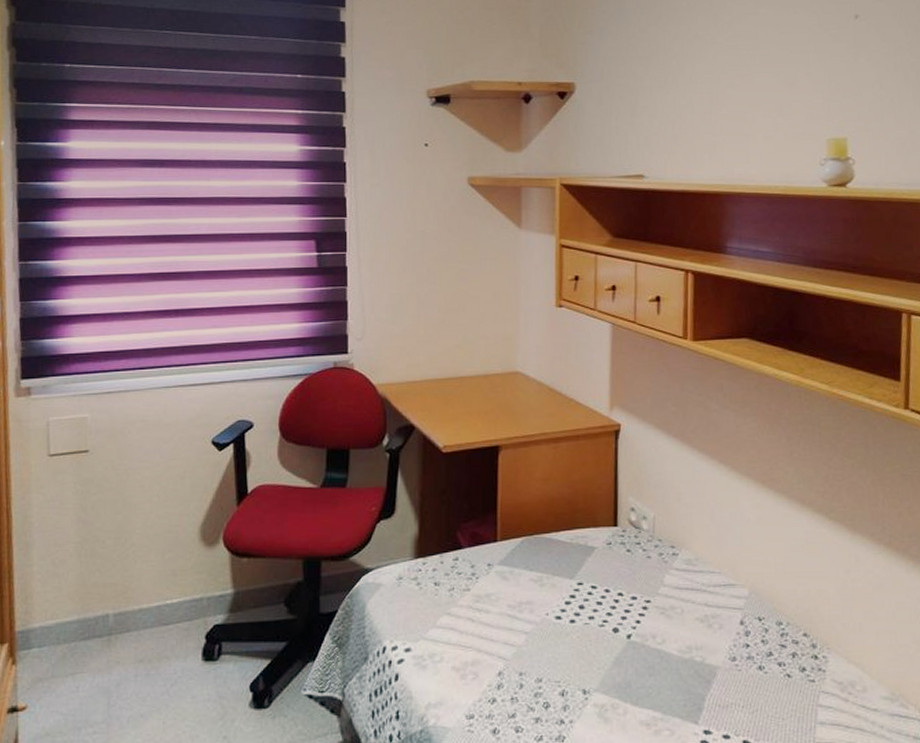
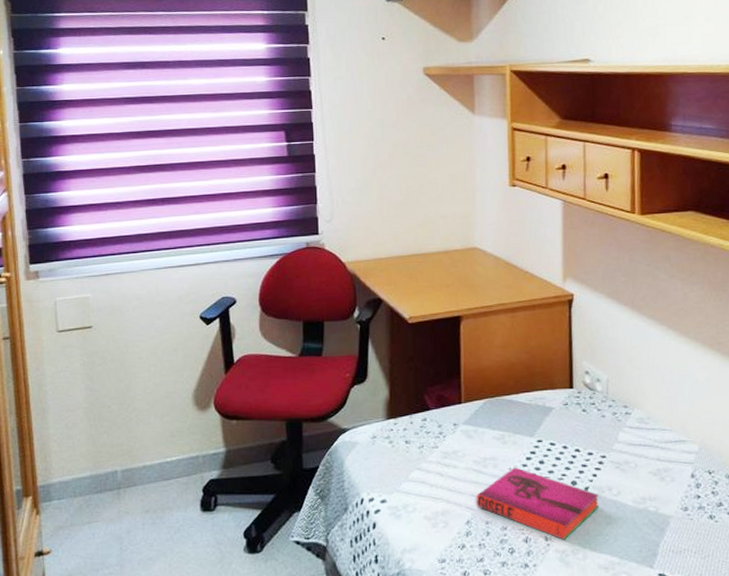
hardback book: none [509,612,642,693] -> present [476,467,600,540]

